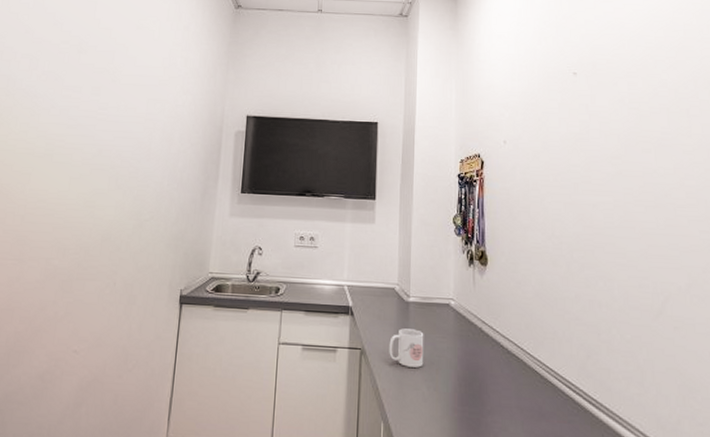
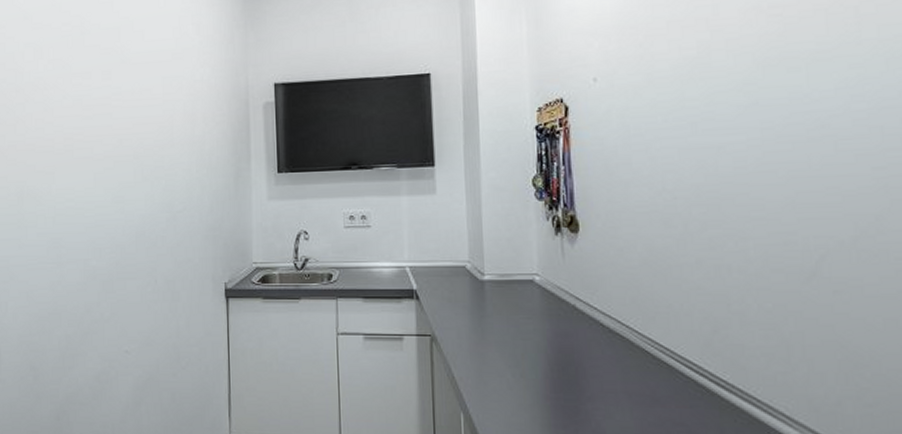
mug: present [389,328,424,368] -> none [463,311,506,353]

